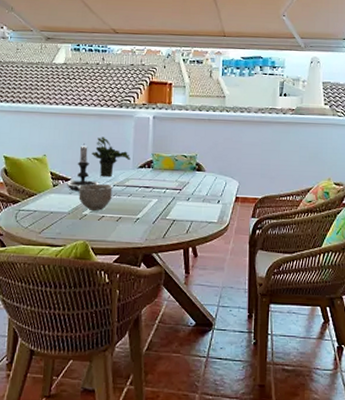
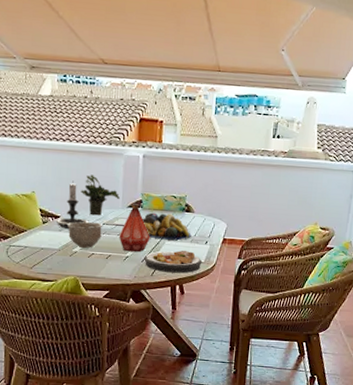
bottle: none [129,164,161,214] -> present [119,204,150,253]
fruit bowl: none [153,172,203,201] -> present [143,212,191,241]
plate: none [155,211,215,235] -> present [144,250,202,273]

